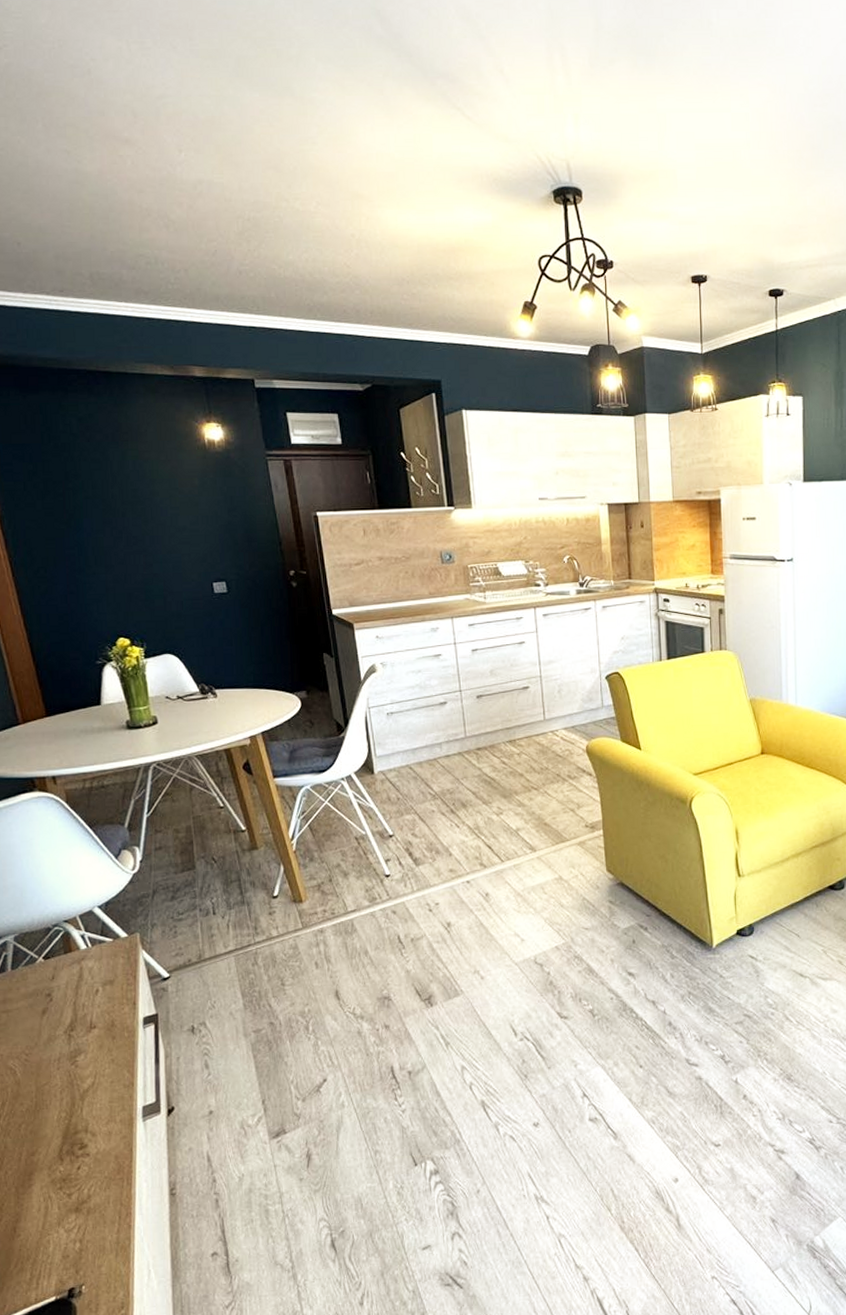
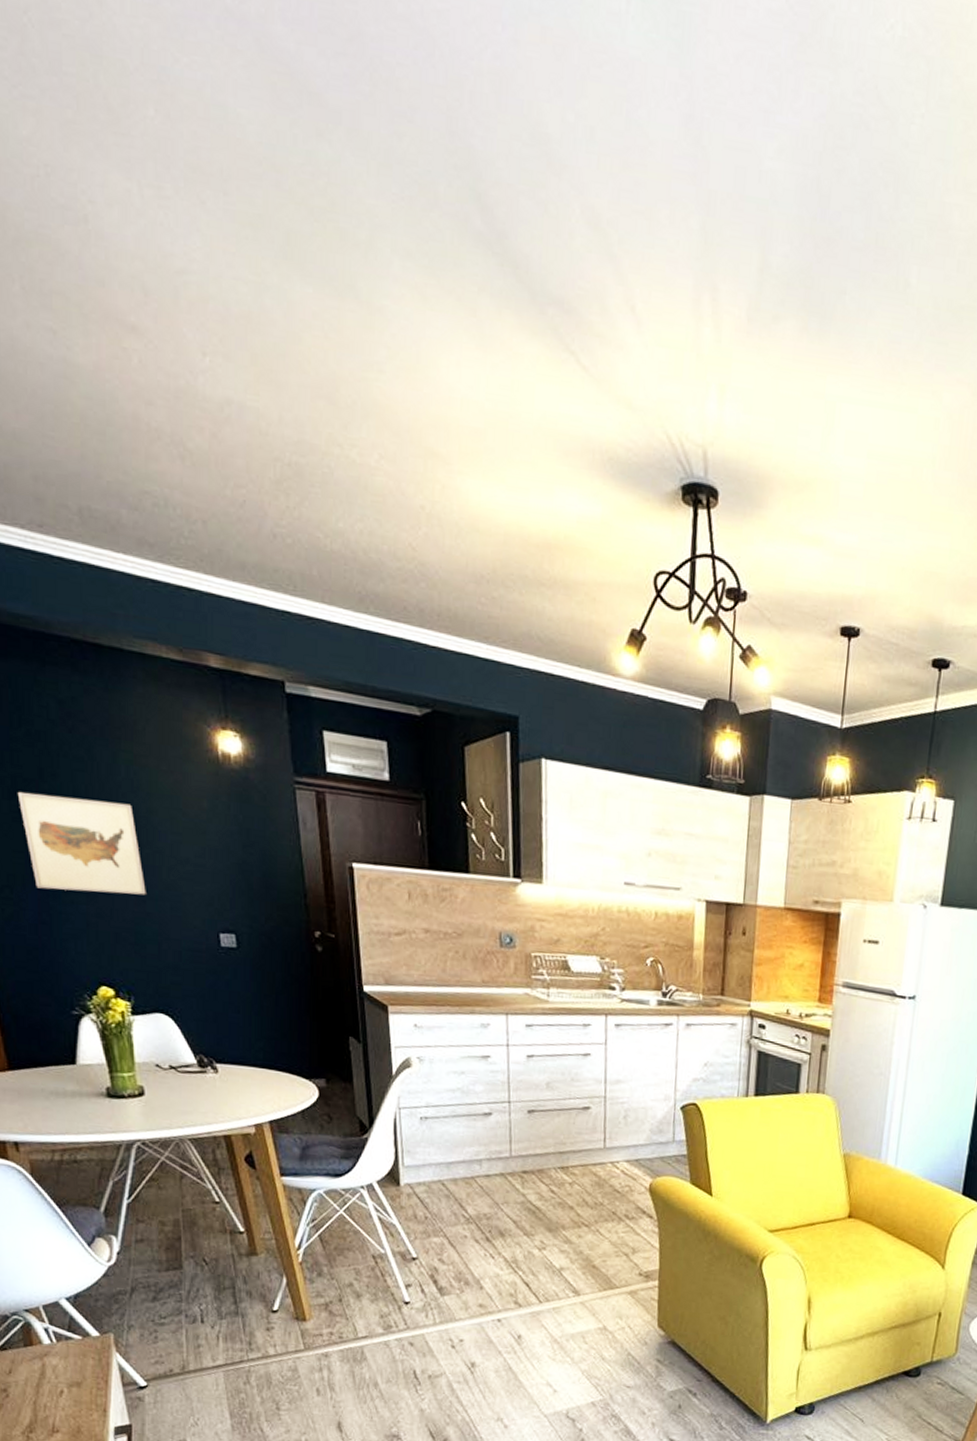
wall art: none [48,490,153,566] -> present [17,792,146,895]

